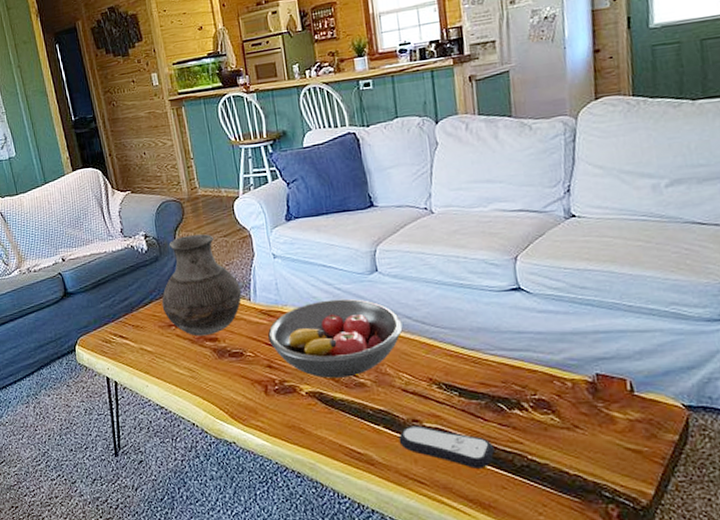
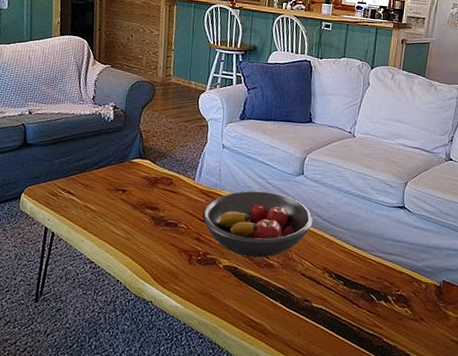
vase: present [161,234,242,337] -> none [114,114,189,205]
remote control: present [398,425,495,469] -> none [290,304,361,345]

